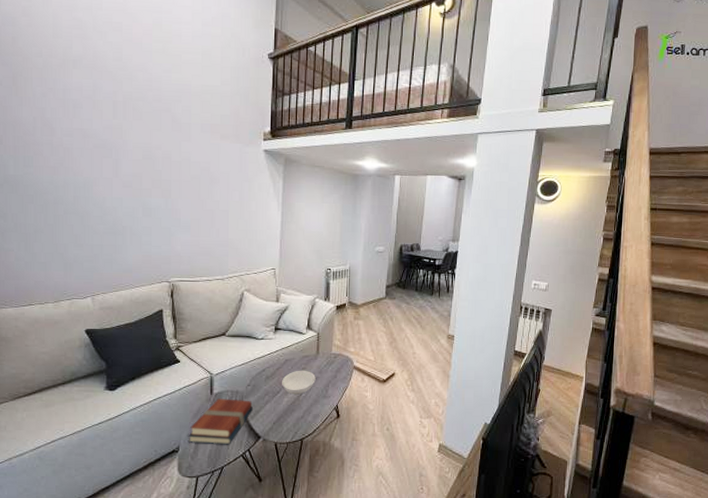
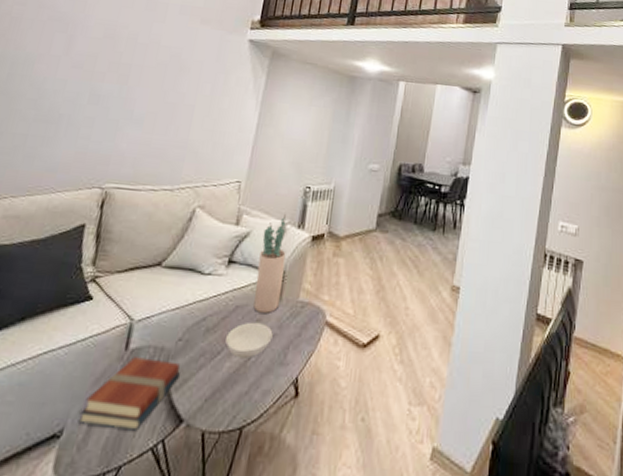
vase: none [298,290,318,364] -> present [253,213,287,314]

